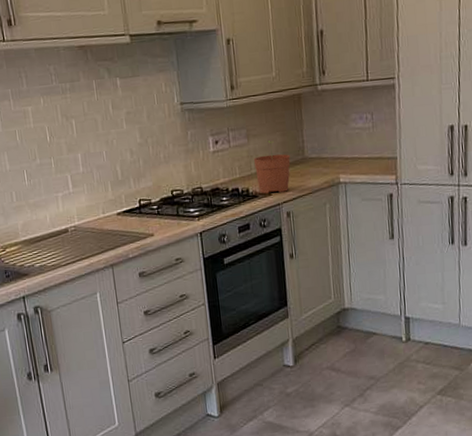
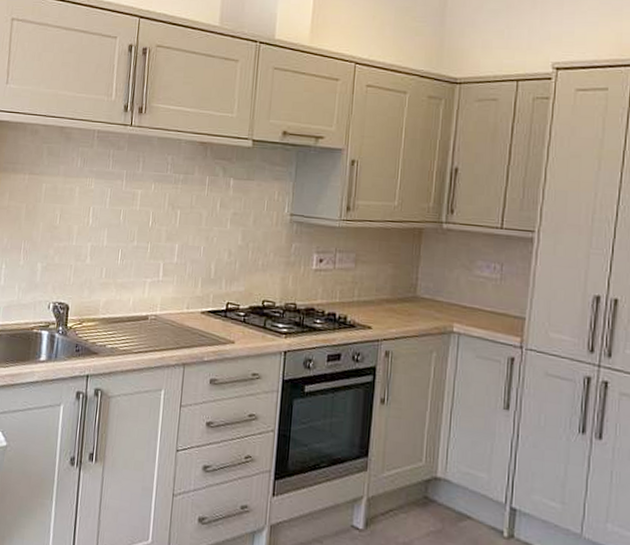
plant pot: present [253,141,291,194] -> none [357,270,400,329]

